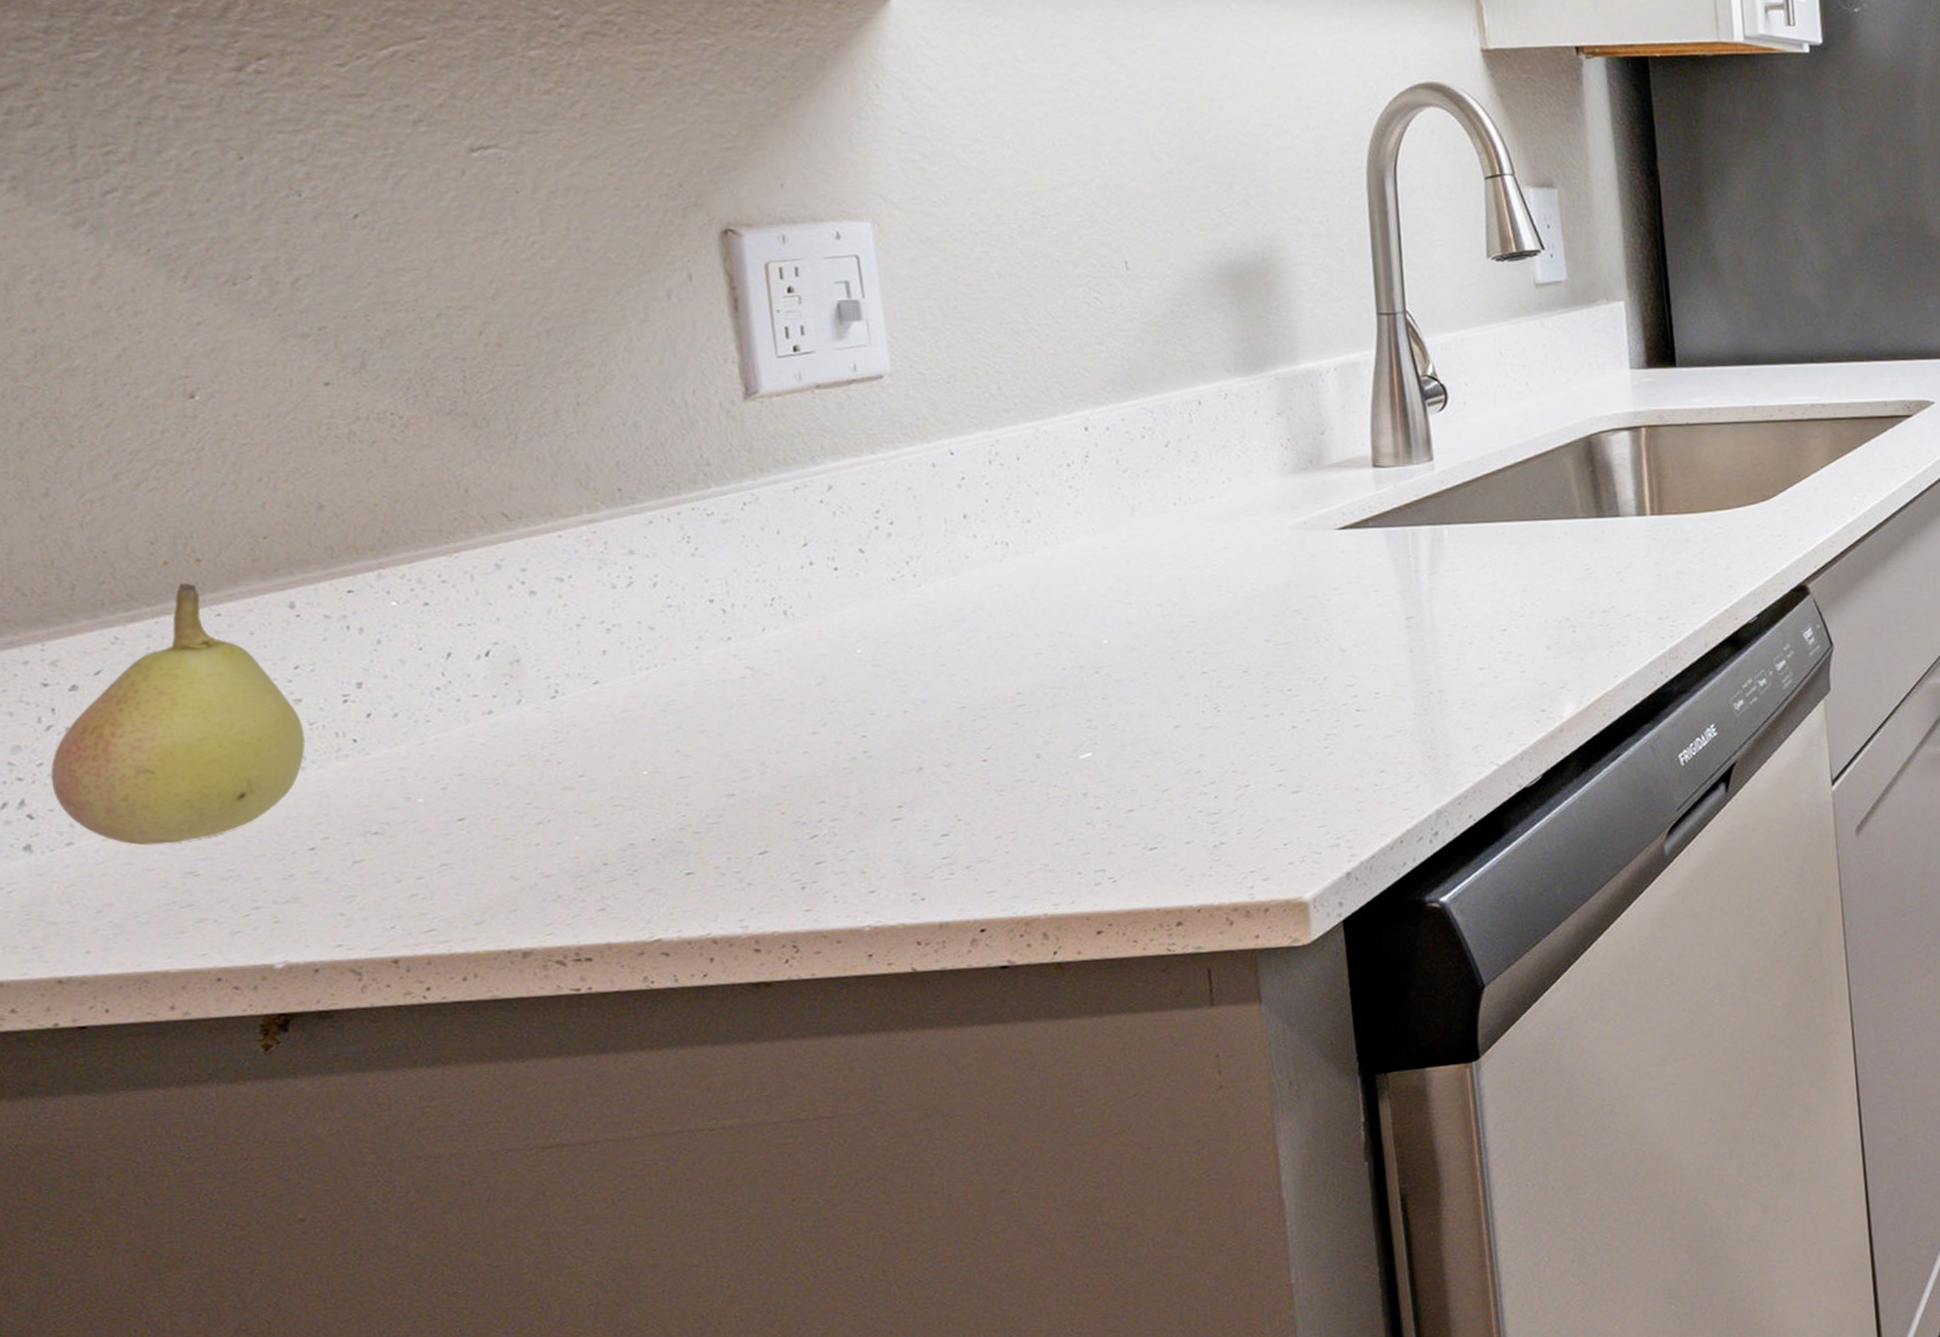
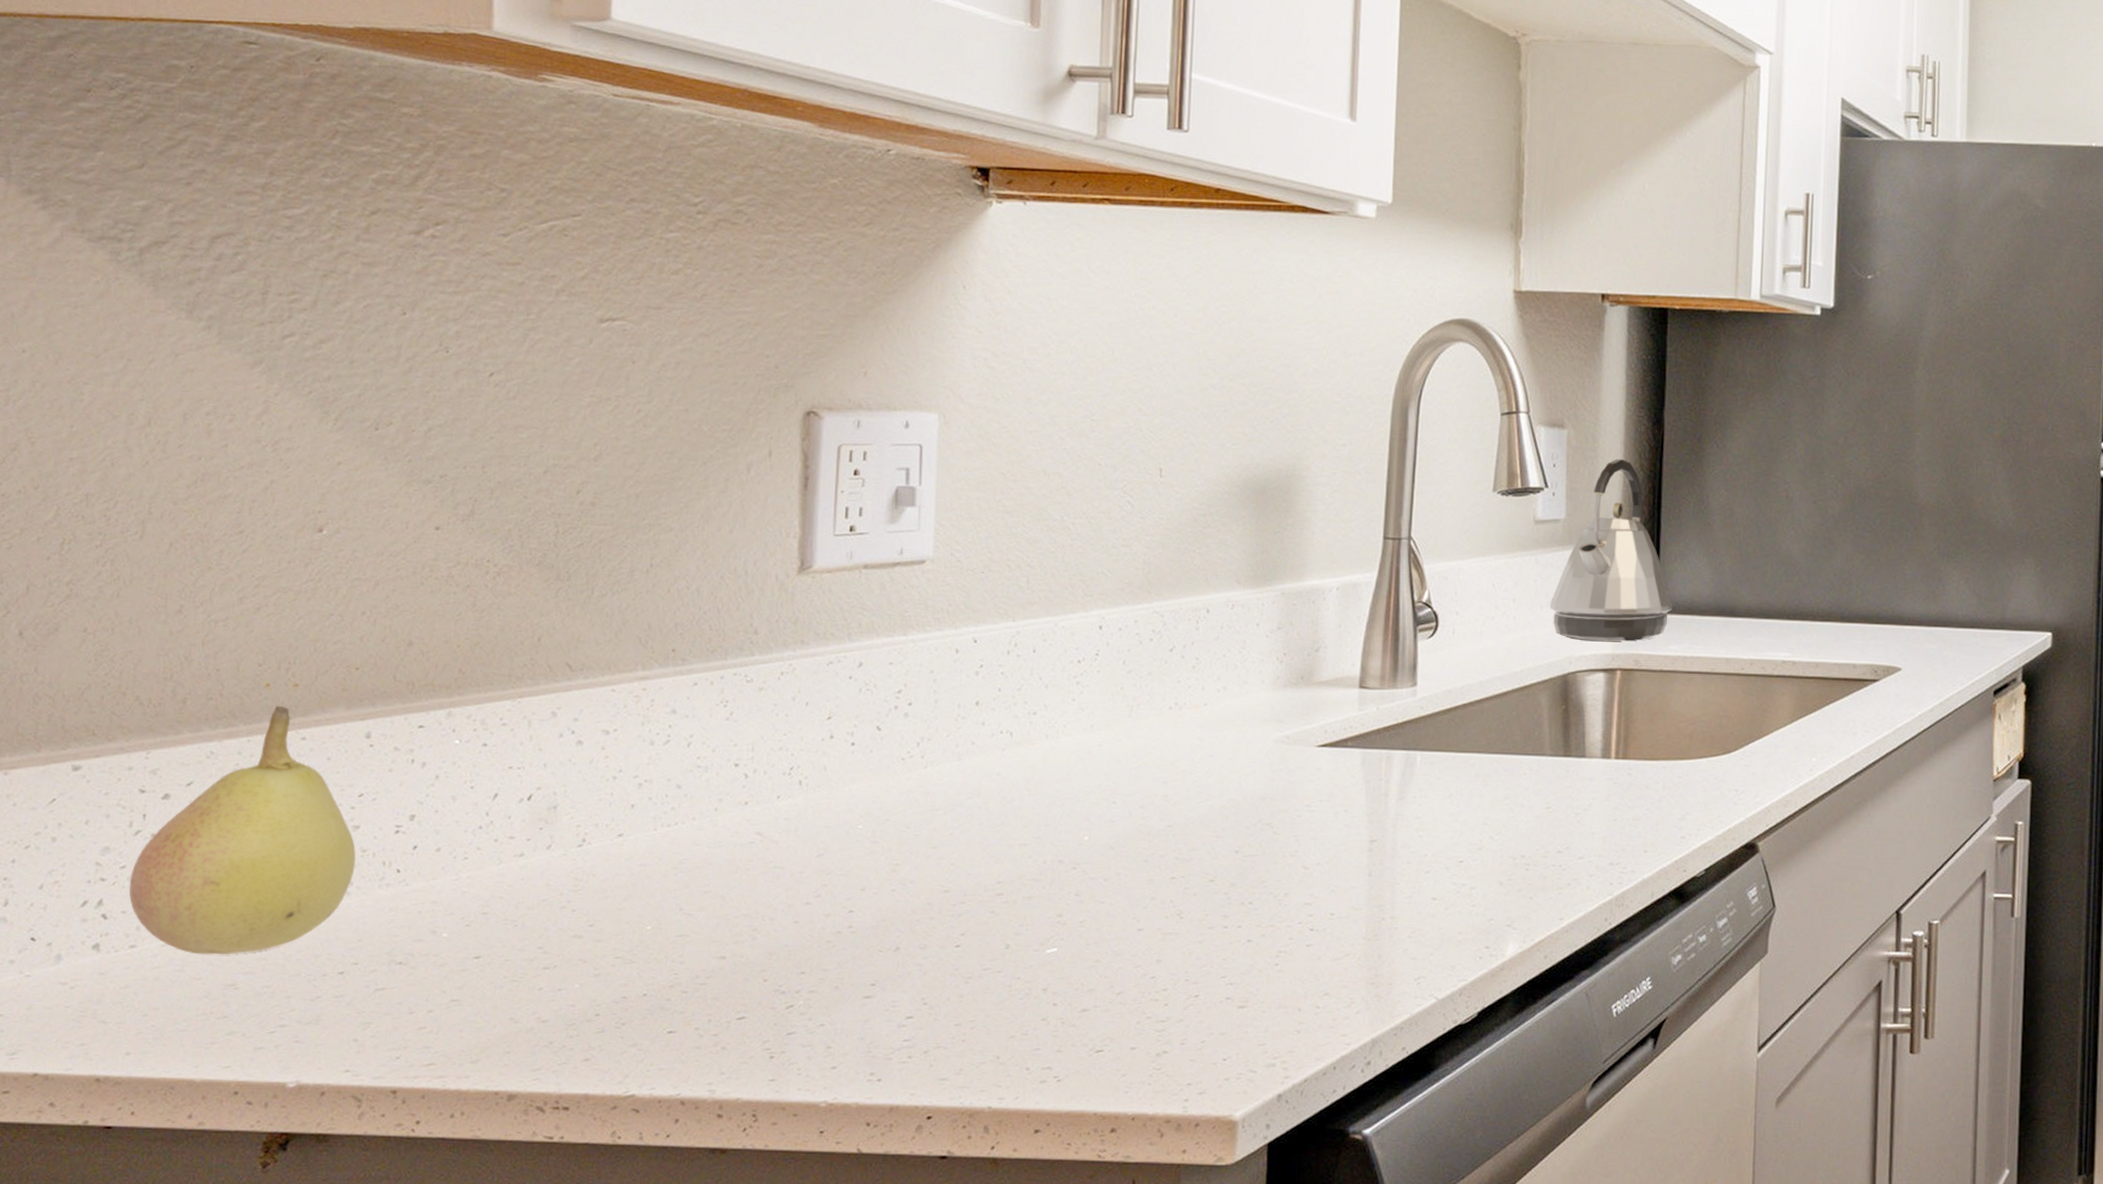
kettle: none [1562,214,1691,401] -> present [1550,458,1672,642]

